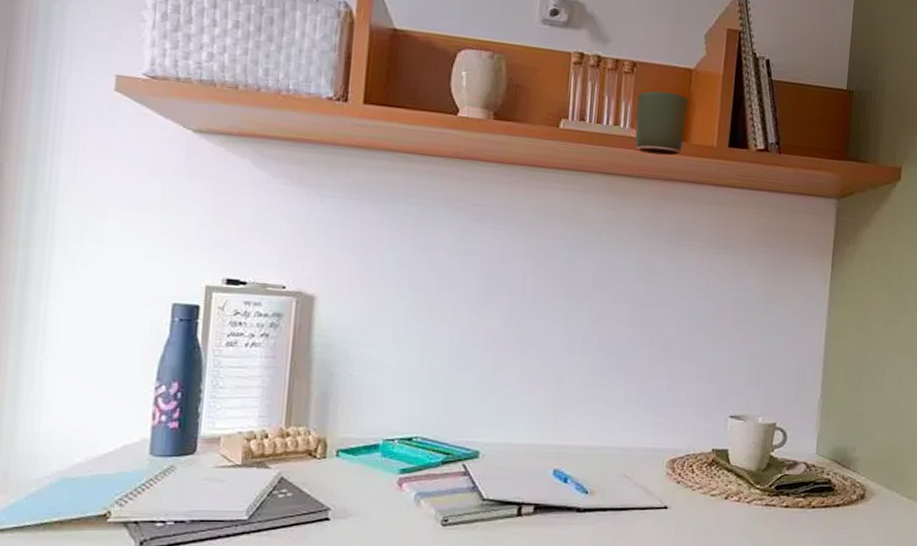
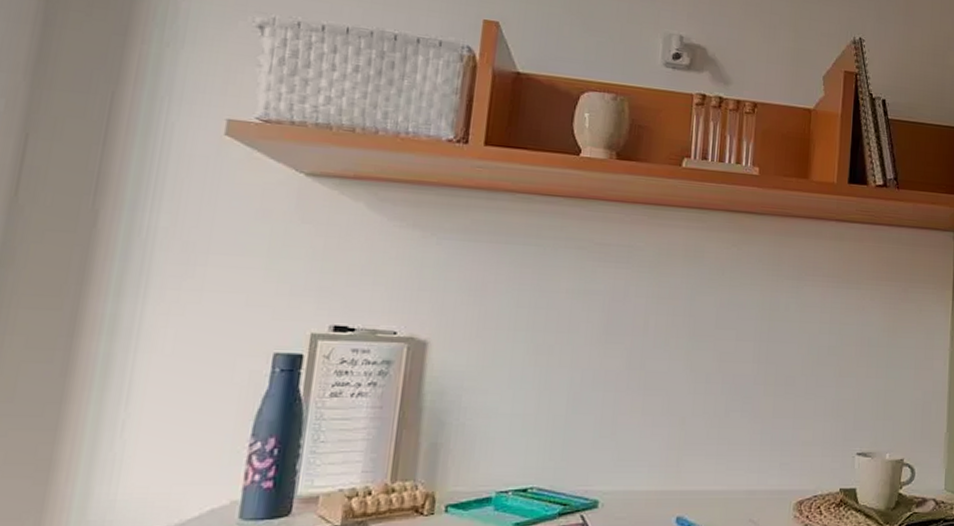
mug: present [635,91,689,156] -> none [757,130,809,193]

